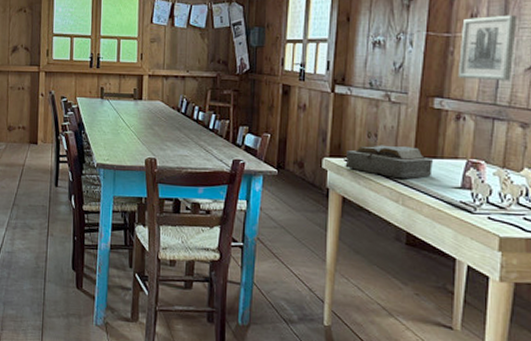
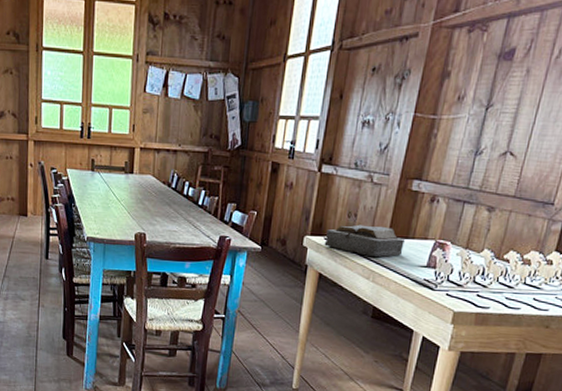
wall art: present [457,14,518,81] -> none [437,98,501,166]

